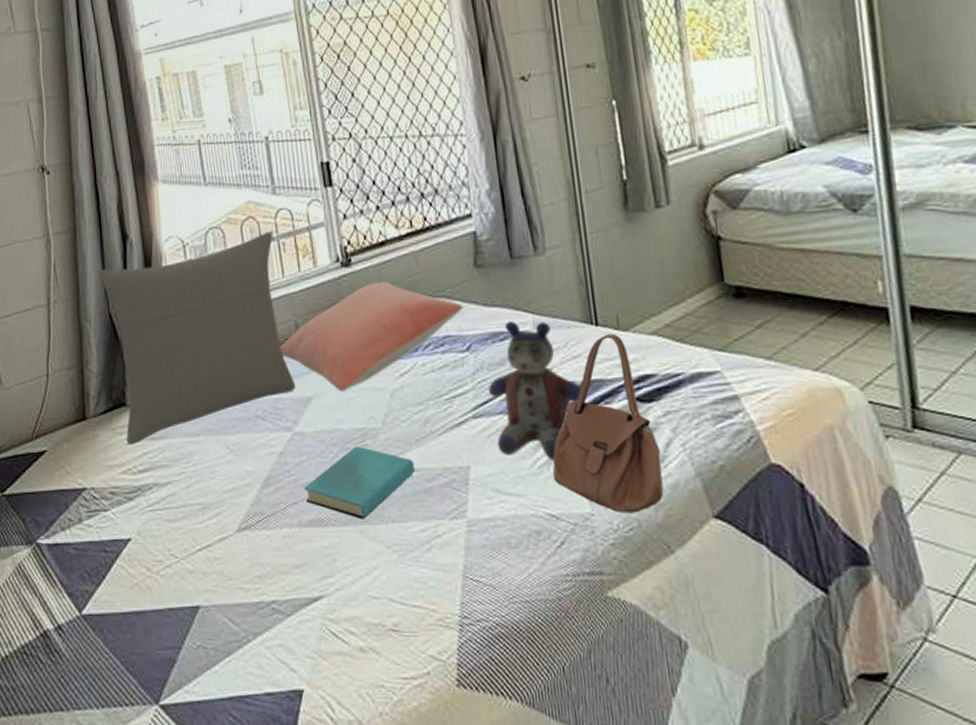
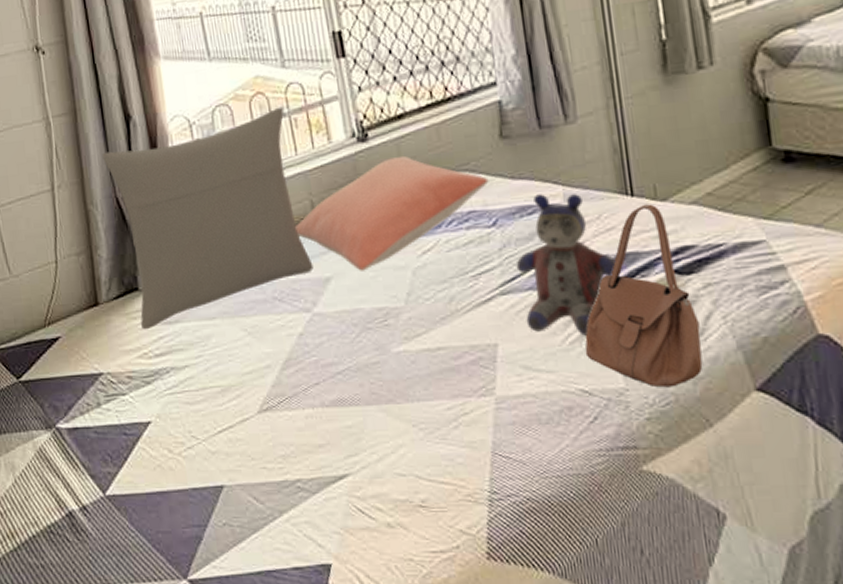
book: present [304,445,415,519] -> none [325,325,440,399]

